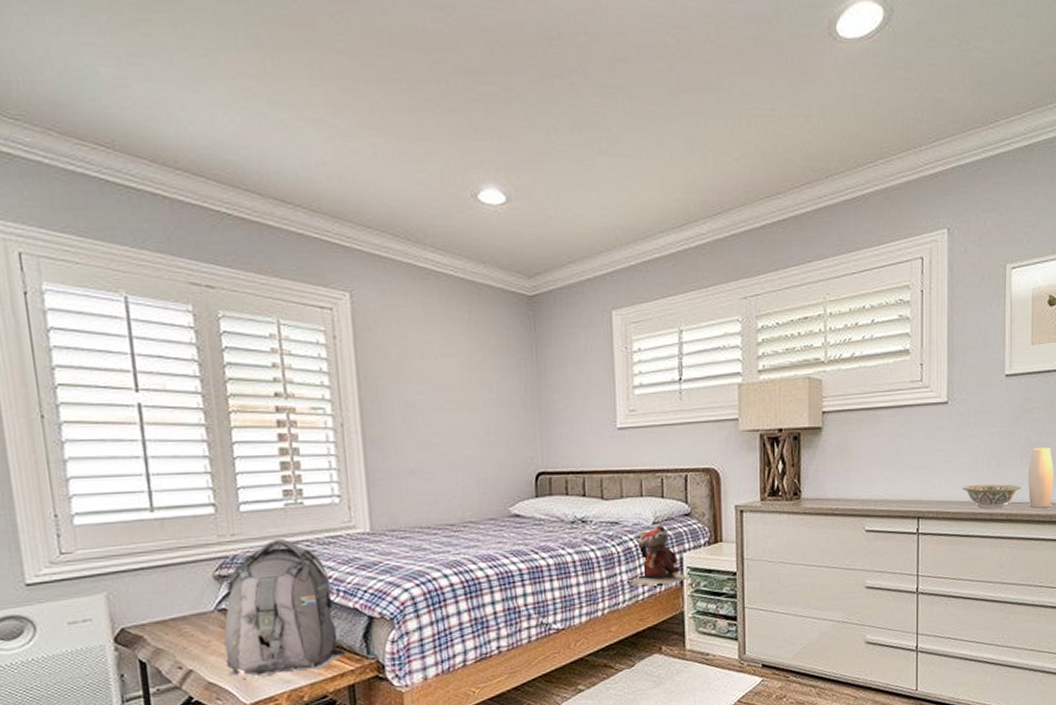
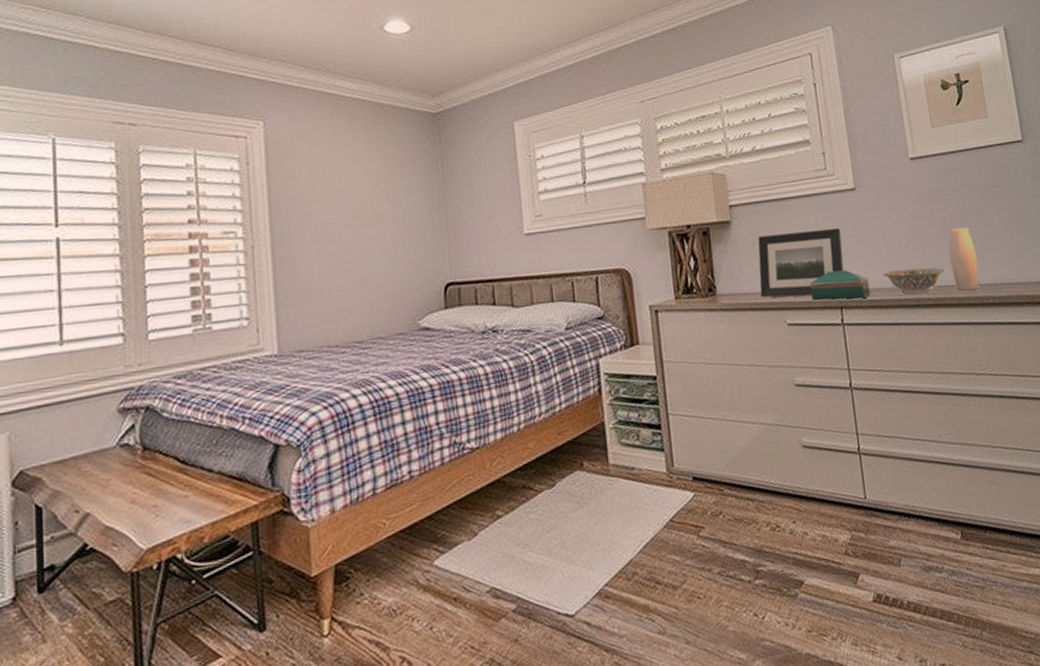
backpack: present [223,538,347,680] -> none [124,366,251,522]
stuffed animal: present [624,524,686,587] -> none [540,329,604,397]
picture frame: none [843,440,928,505] -> present [757,227,844,298]
jewelry box: none [891,481,948,511] -> present [810,270,871,301]

